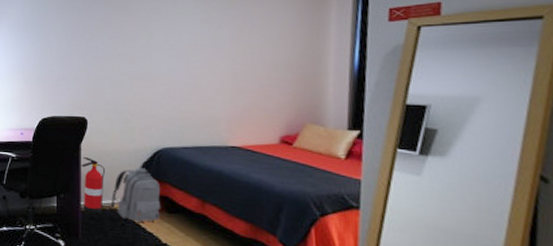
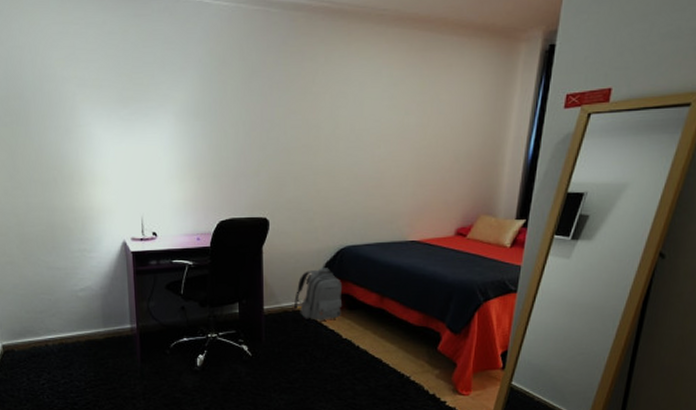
fire extinguisher: present [81,157,105,213] -> none [263,260,288,316]

